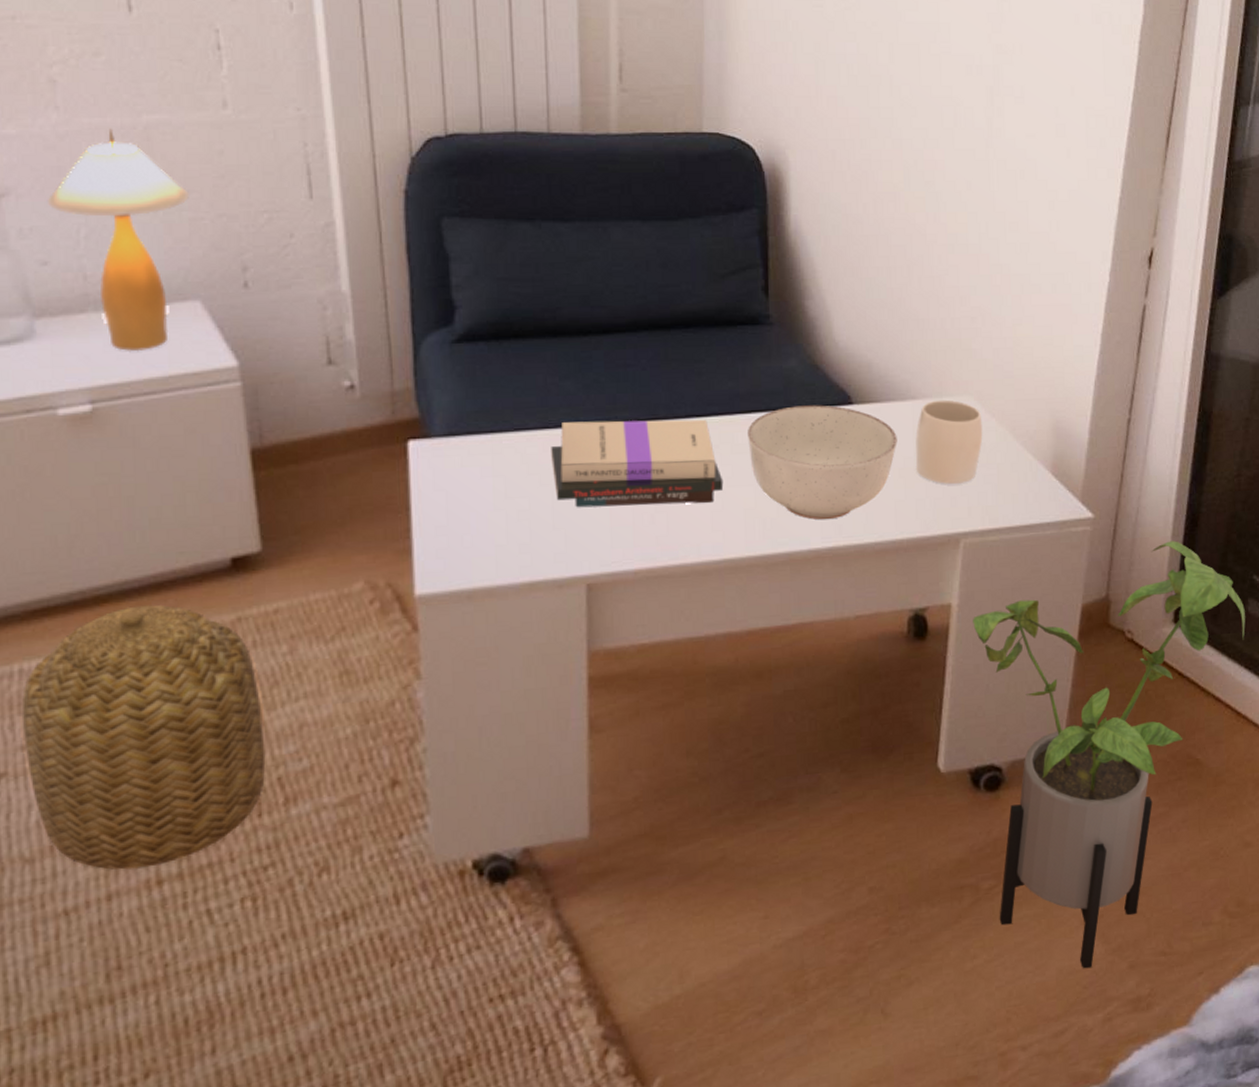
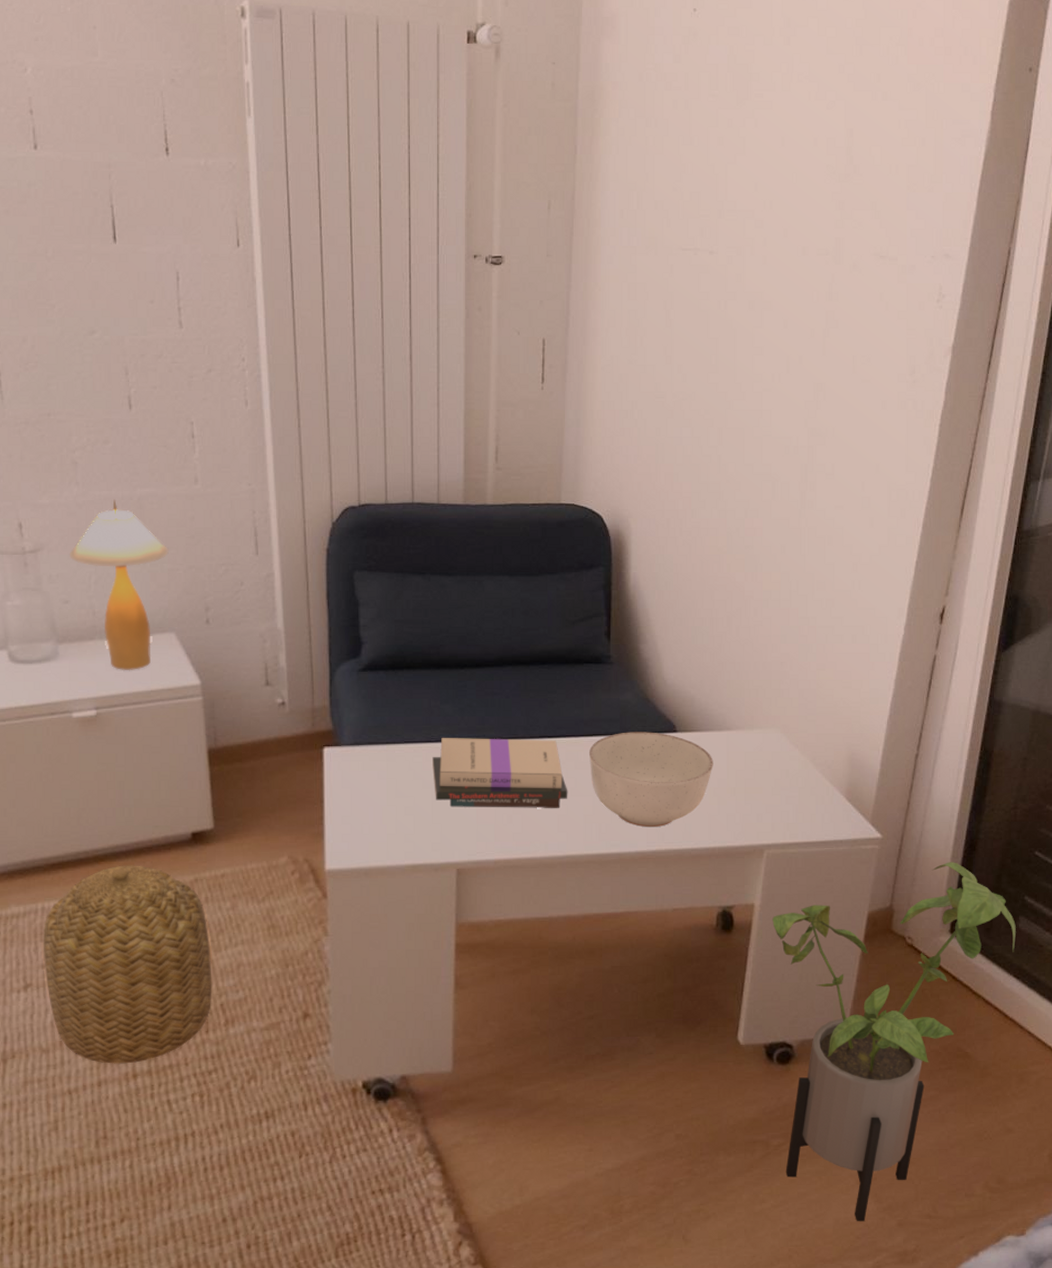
mug: present [915,399,983,485] -> none [728,731,787,804]

